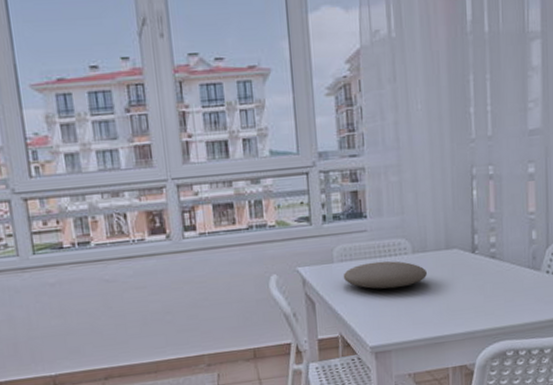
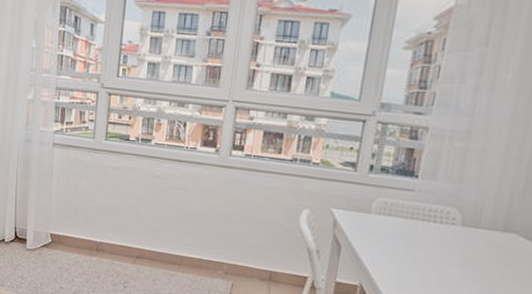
plate: present [343,260,427,289] -> none [376,222,474,258]

